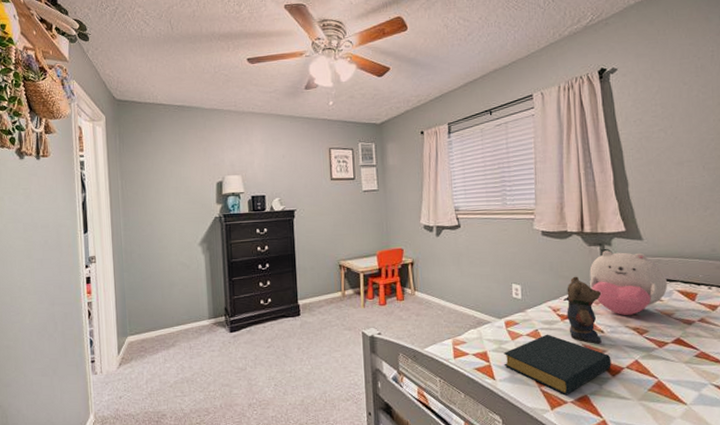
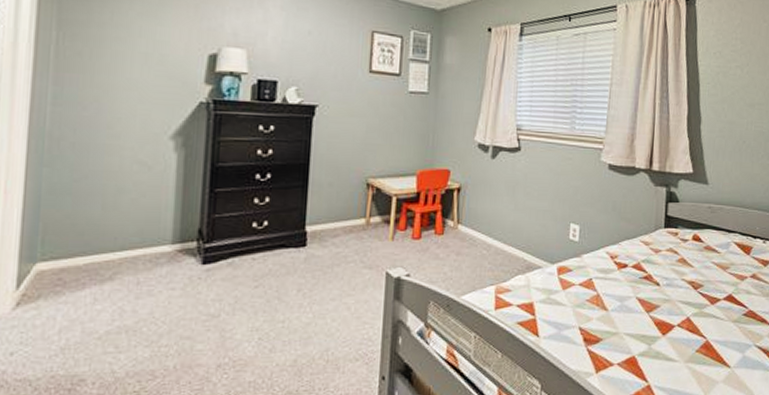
hardback book: present [503,334,612,396] -> none [551,284,664,356]
teddy bear: present [563,276,602,344] -> none [623,219,662,298]
plush toy: present [589,250,668,315] -> none [651,193,727,267]

